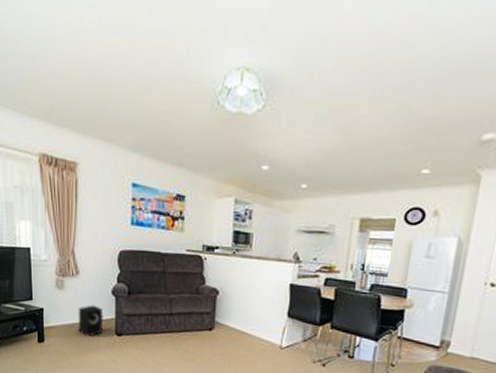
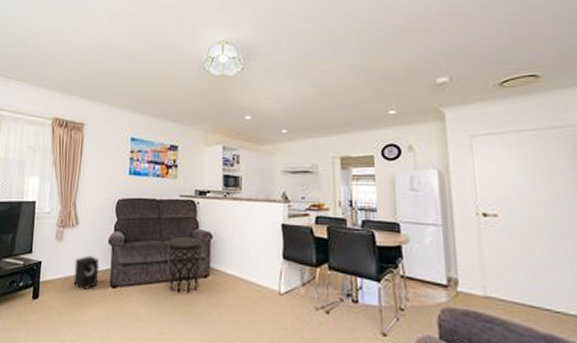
side table: none [172,291,209,345] -> present [167,236,203,294]

